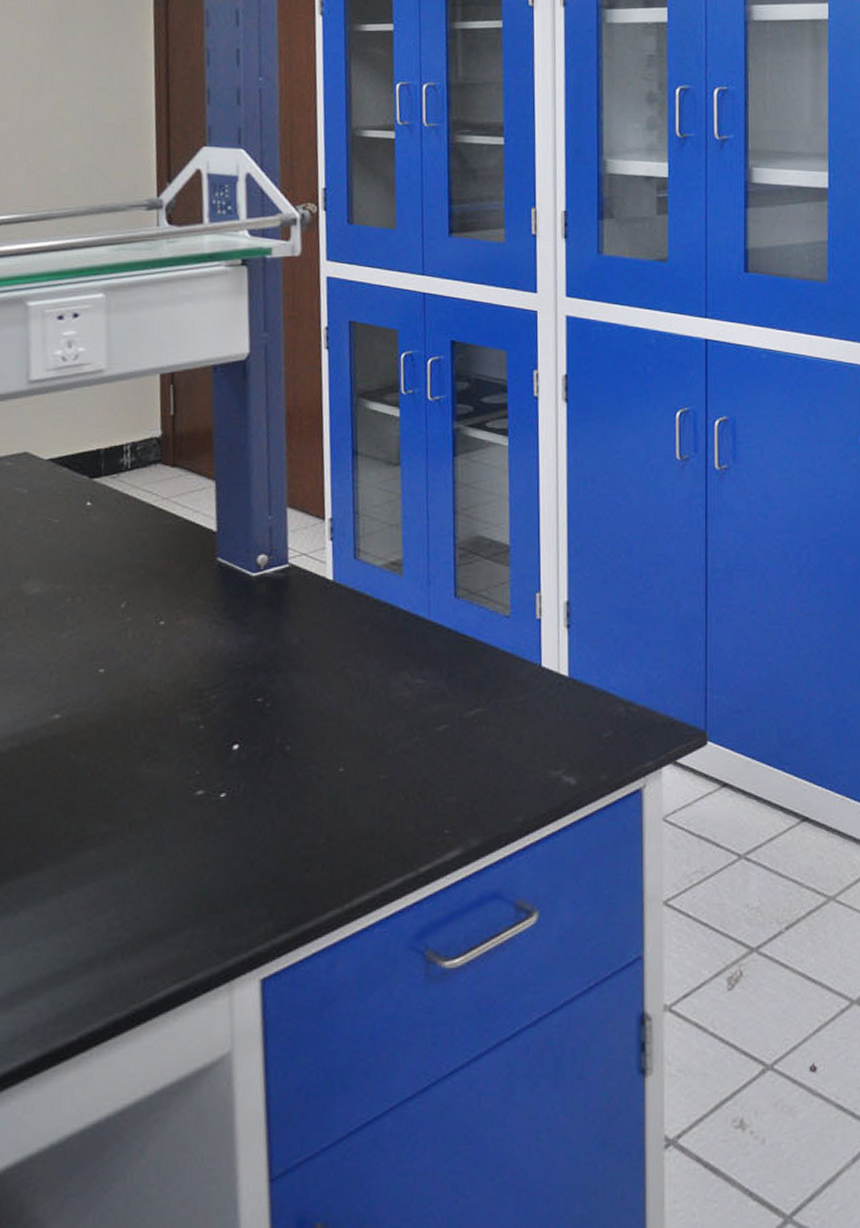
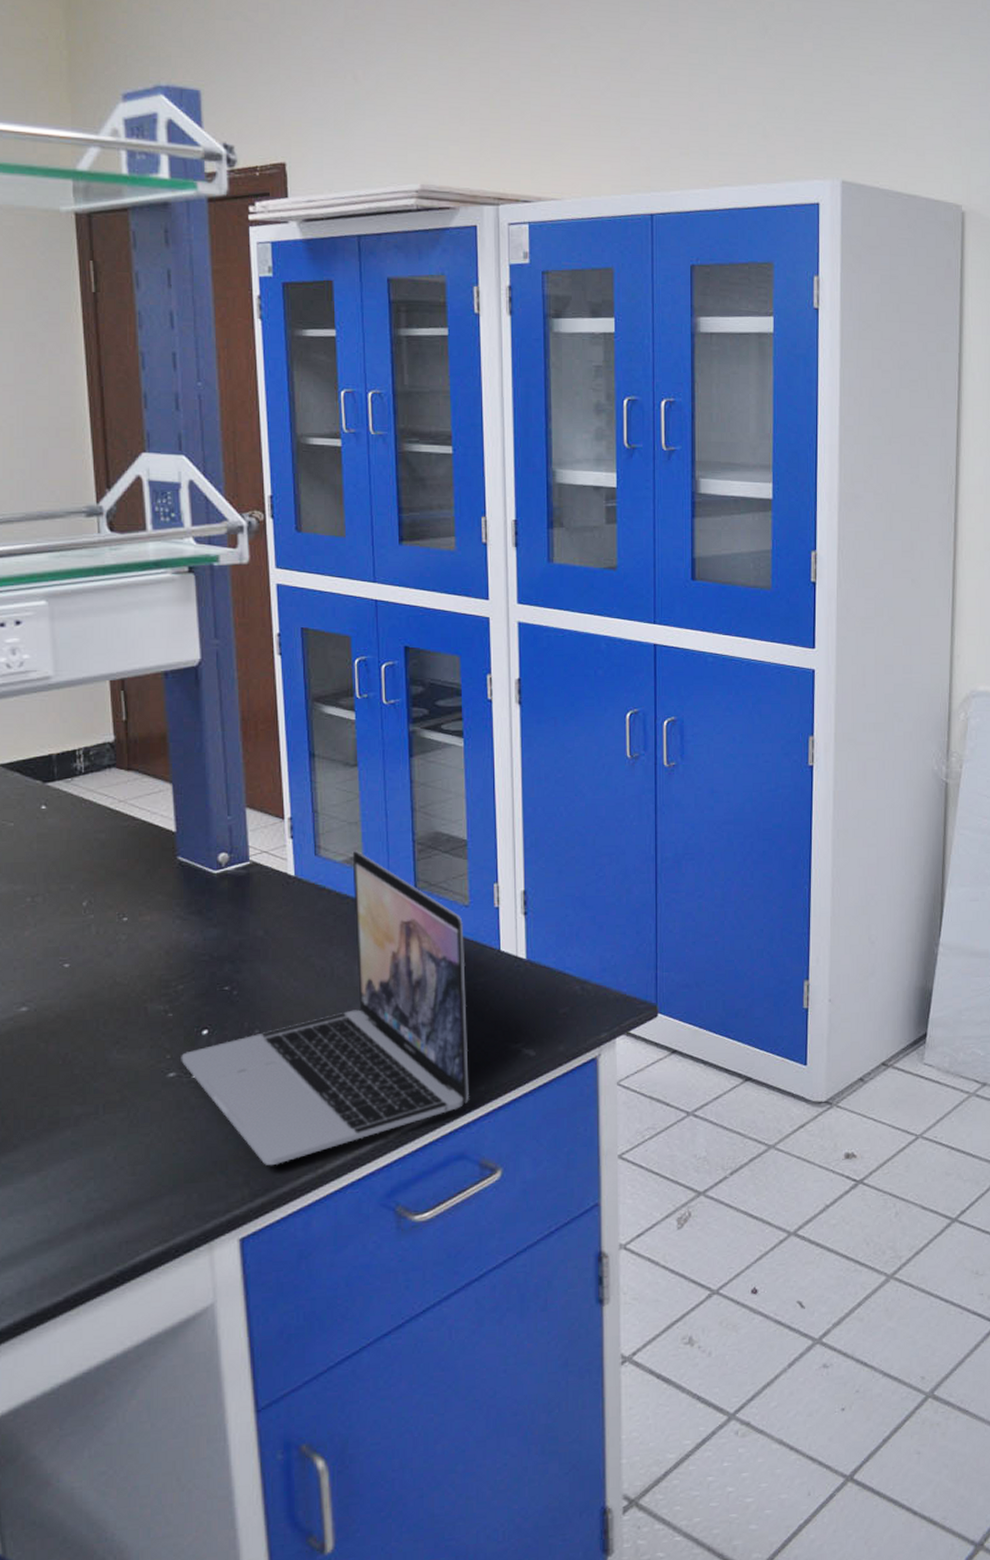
laptop: none [210,554,506,898] -> present [181,850,469,1166]

